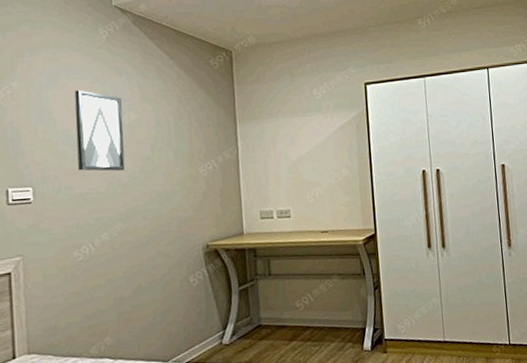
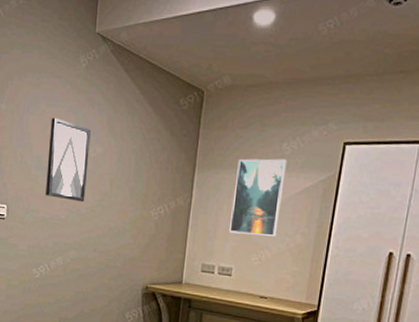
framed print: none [276,103,324,177] -> present [229,158,287,236]

